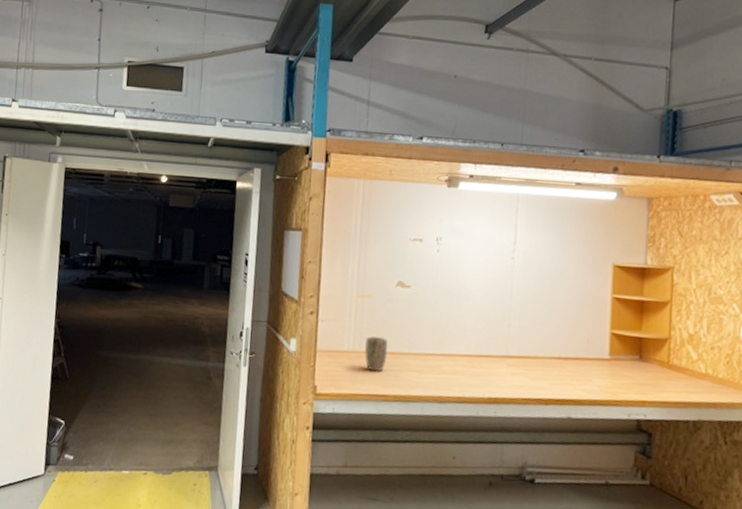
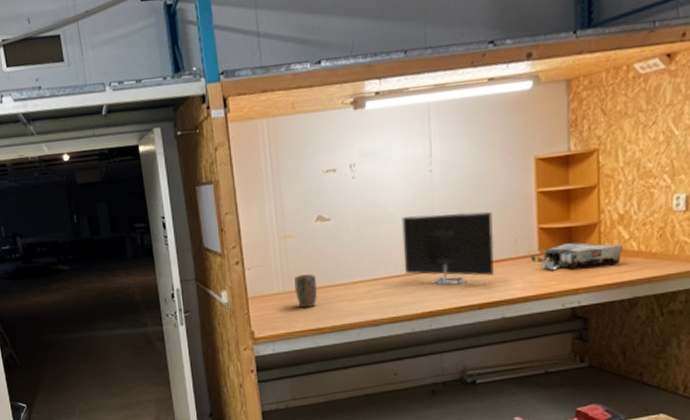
monitor: none [477,297,568,376] -> present [402,211,495,285]
toolbox: none [599,352,692,384] -> present [528,242,624,271]

